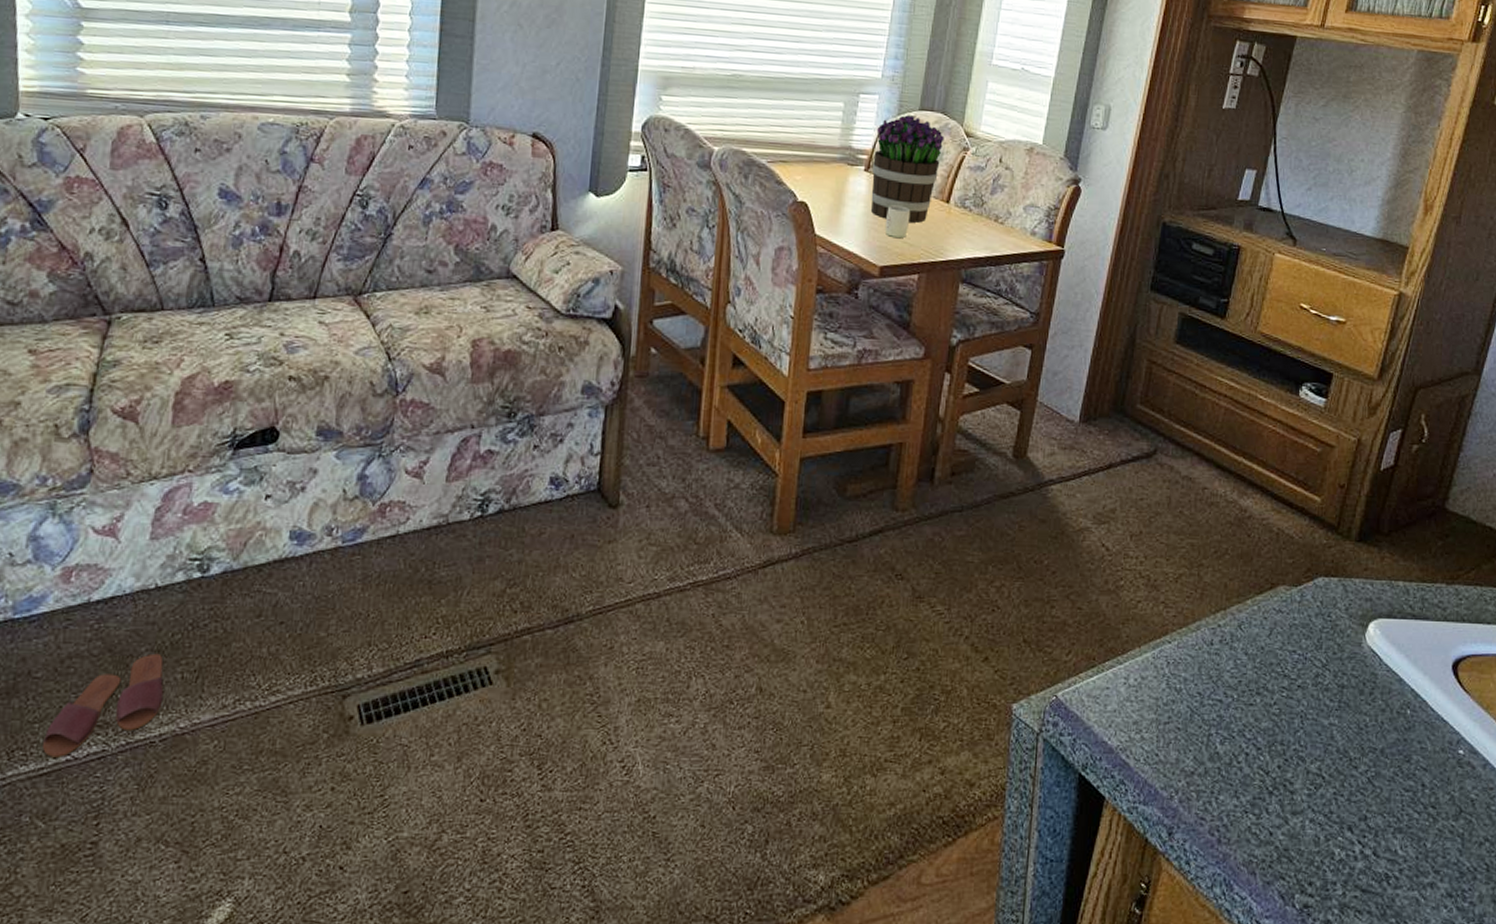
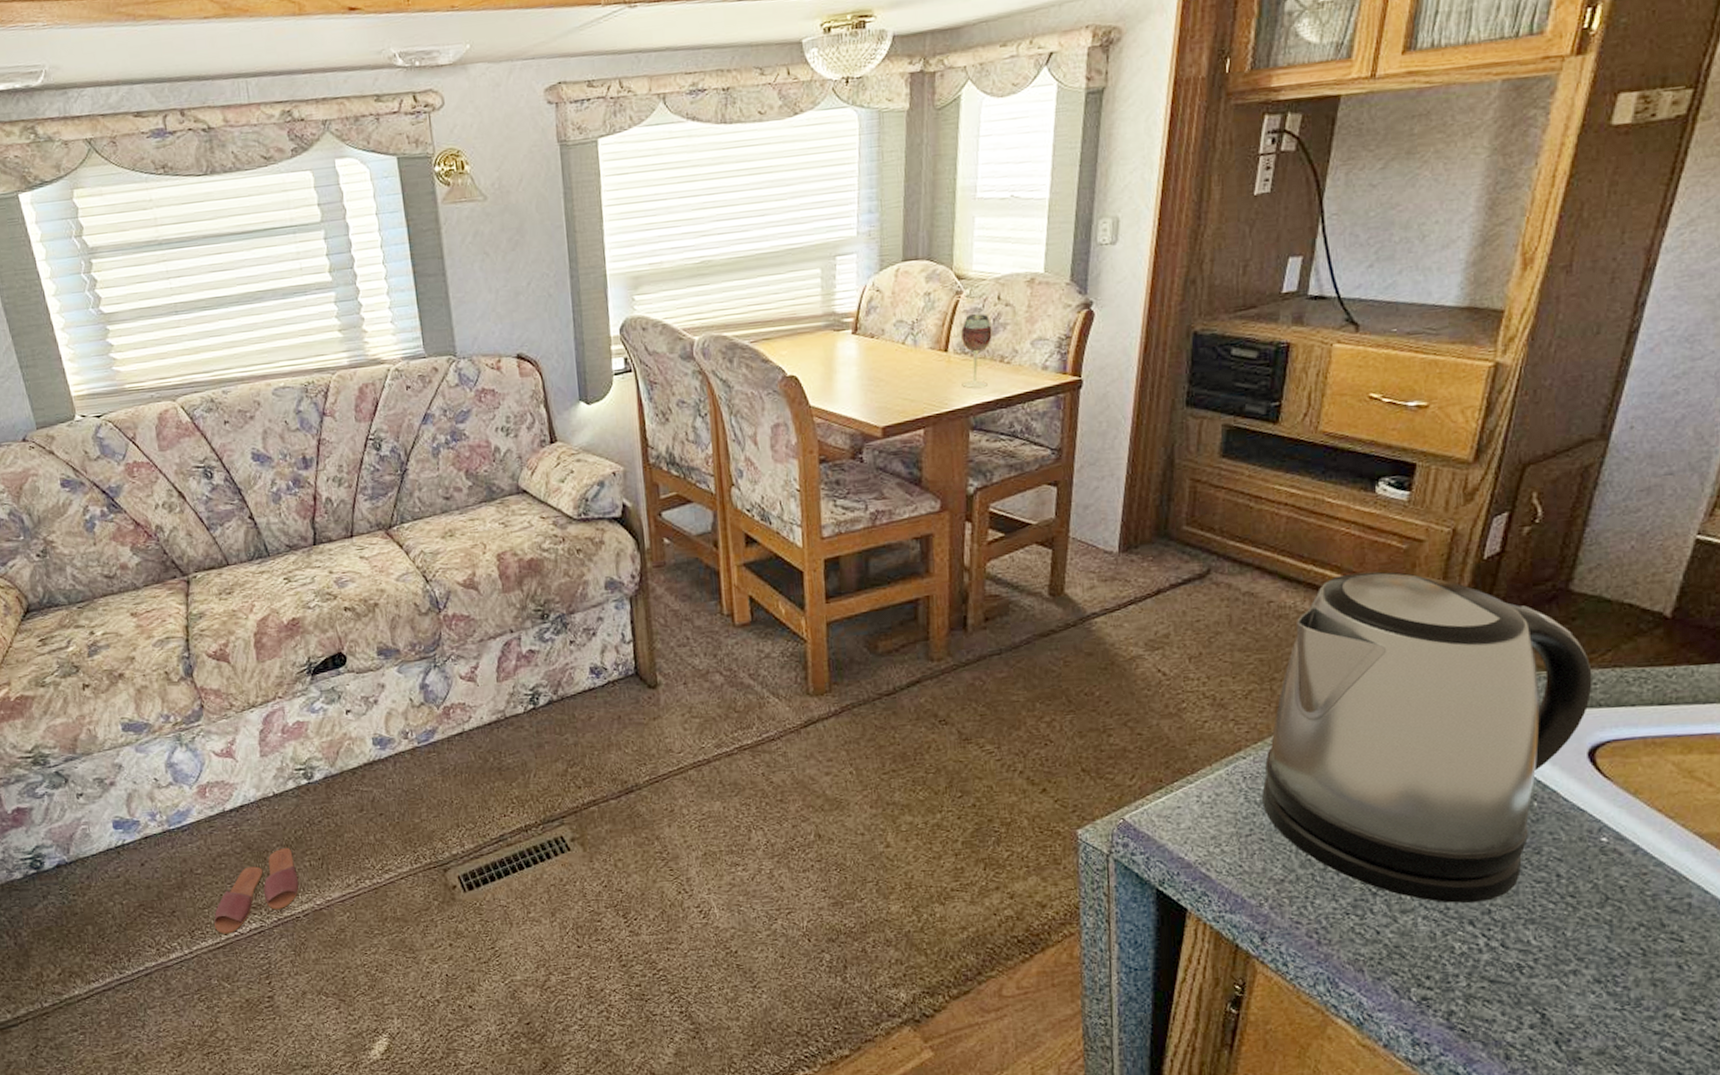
bouquet: present [871,115,944,223] -> none [859,268,934,379]
mug: present [884,205,911,239] -> none [881,362,908,397]
wineglass: none [958,172,991,244] -> present [961,314,992,389]
kettle: none [1180,469,1459,809] -> present [1261,571,1592,904]

